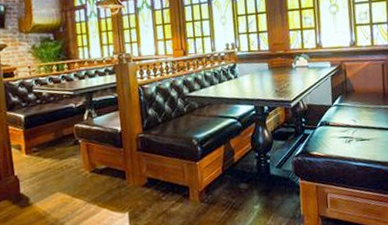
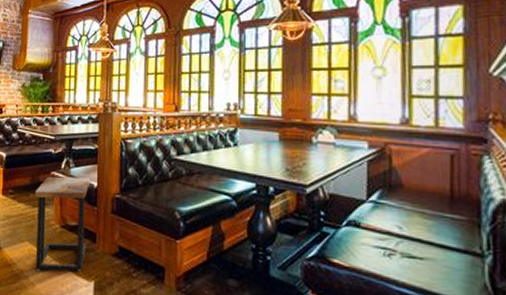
side table: none [60,124,118,216] -> present [34,176,91,271]

